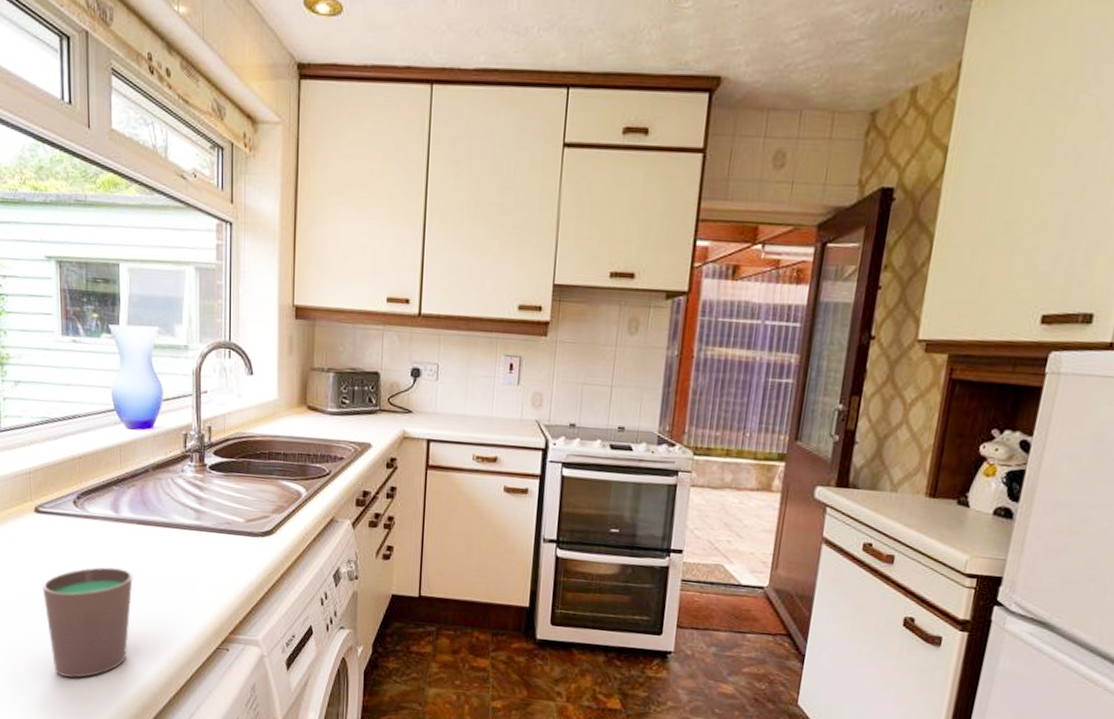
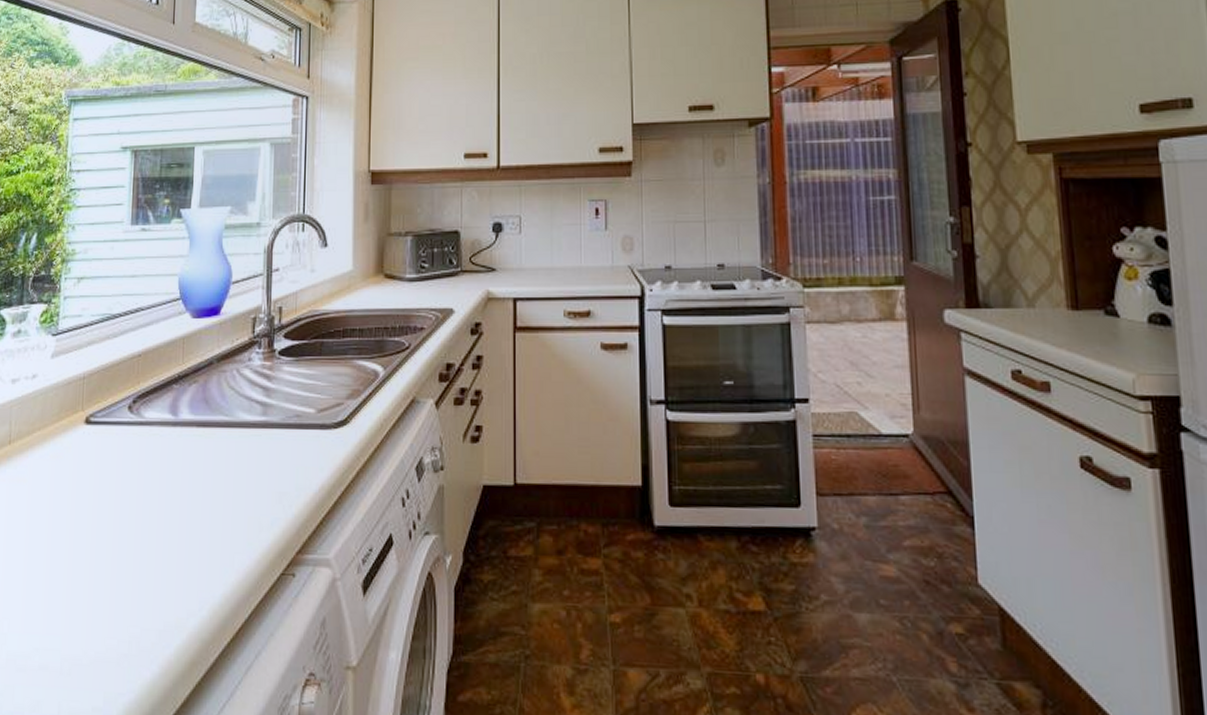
cup: present [42,567,133,678] -> none [84,482,189,631]

